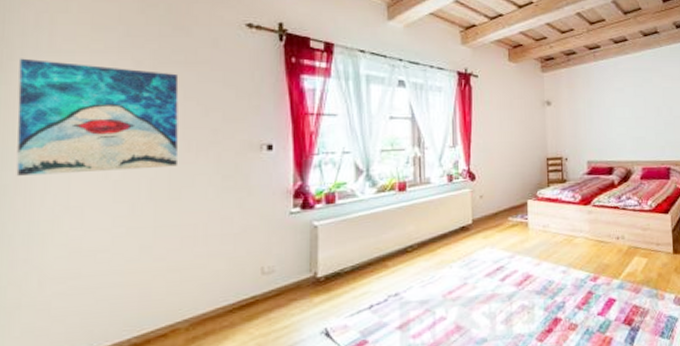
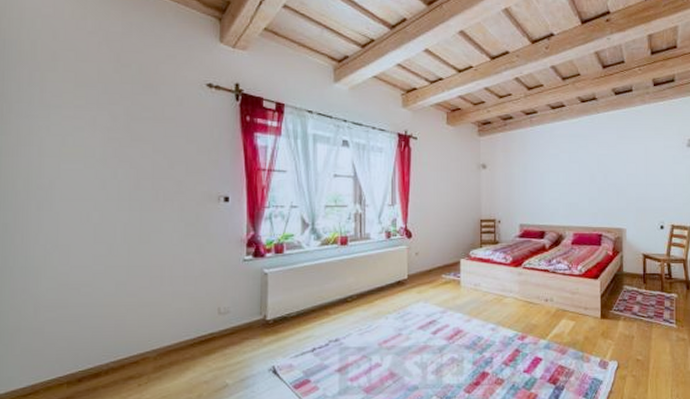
wall art: present [16,58,179,176] -> none [15,111,148,216]

